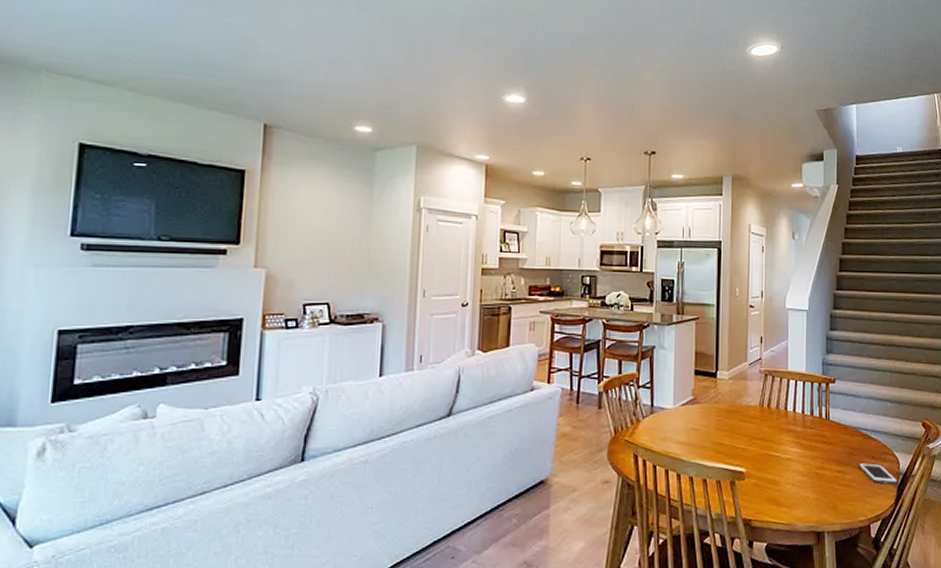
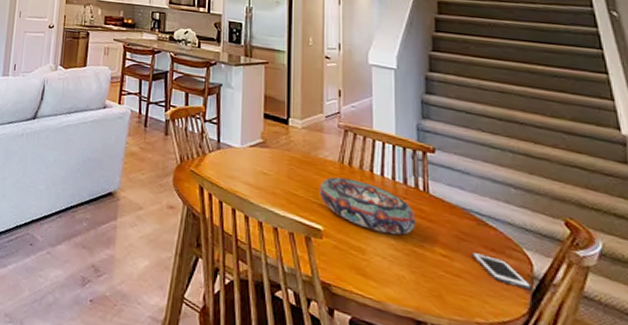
decorative bowl: none [742,419,819,463] -> present [319,177,416,235]

